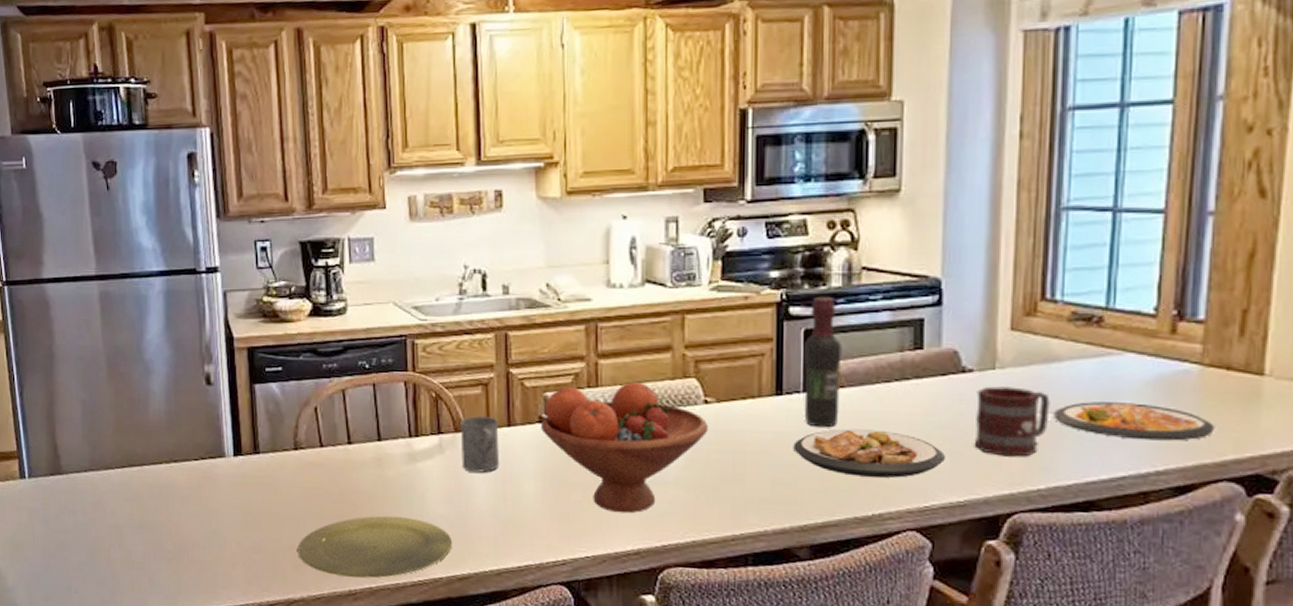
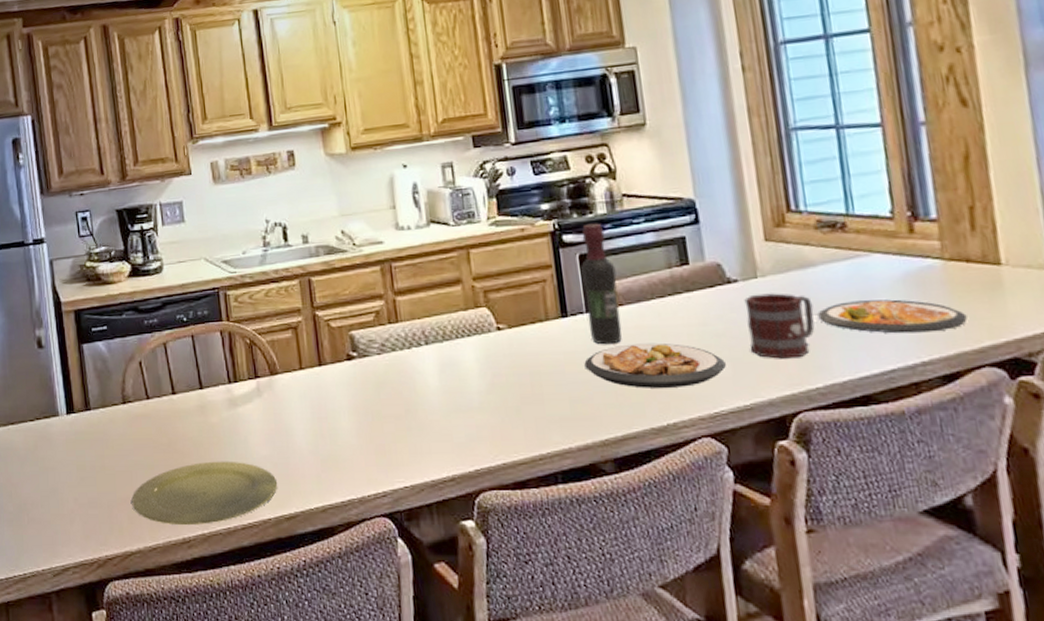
mug: present [460,416,499,473] -> none [275,358,314,412]
fruit bowl: present [541,381,709,513] -> none [349,314,505,441]

